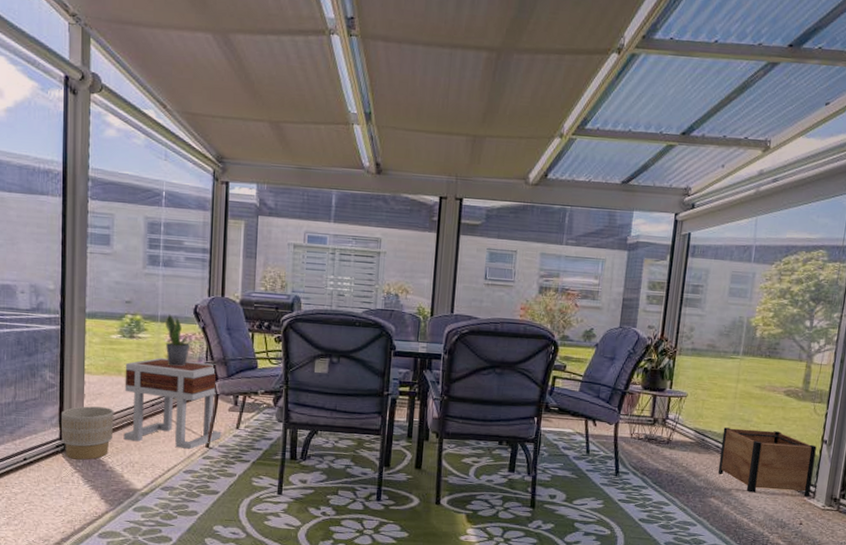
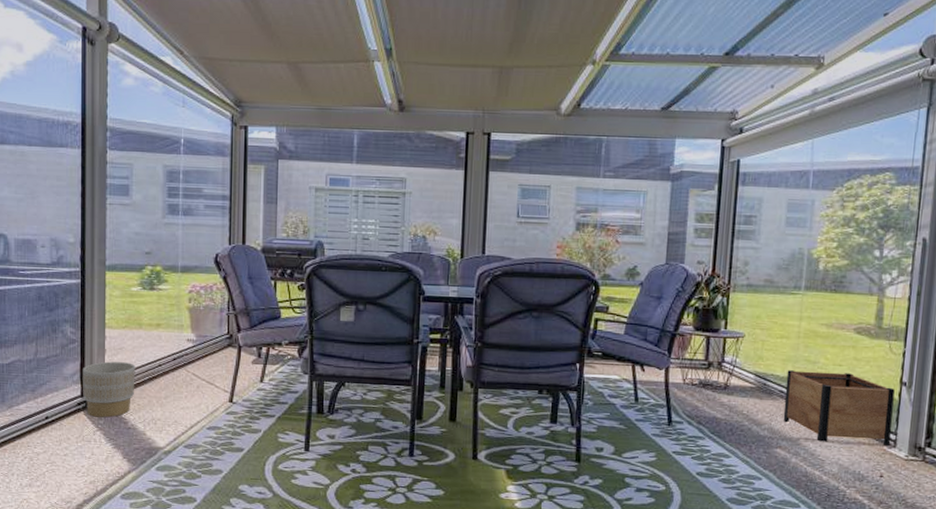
side table: present [123,357,222,449] -> none [145,309,245,404]
potted plant: present [165,314,191,367] -> none [186,264,212,319]

